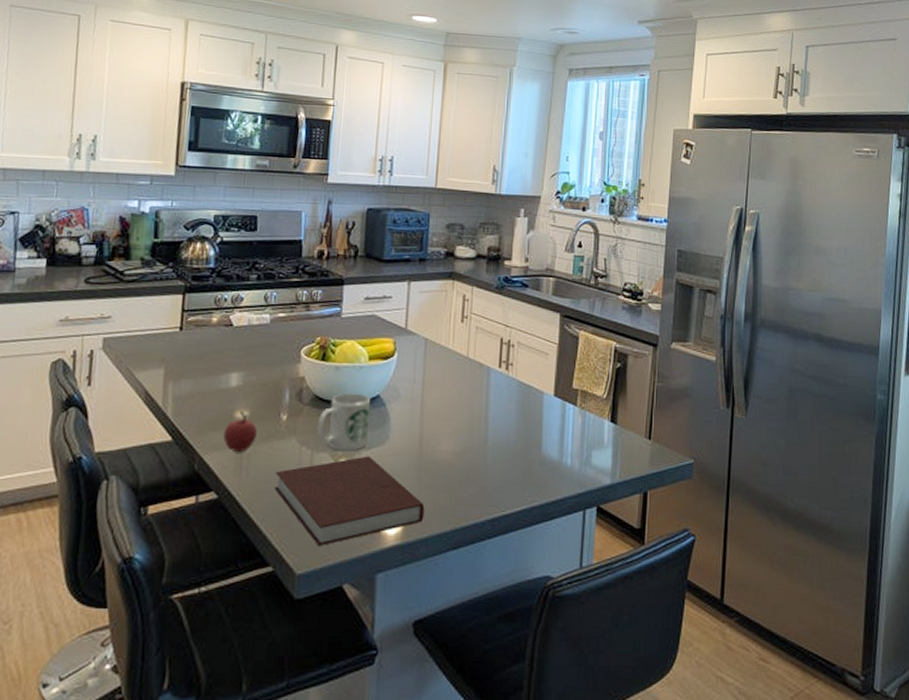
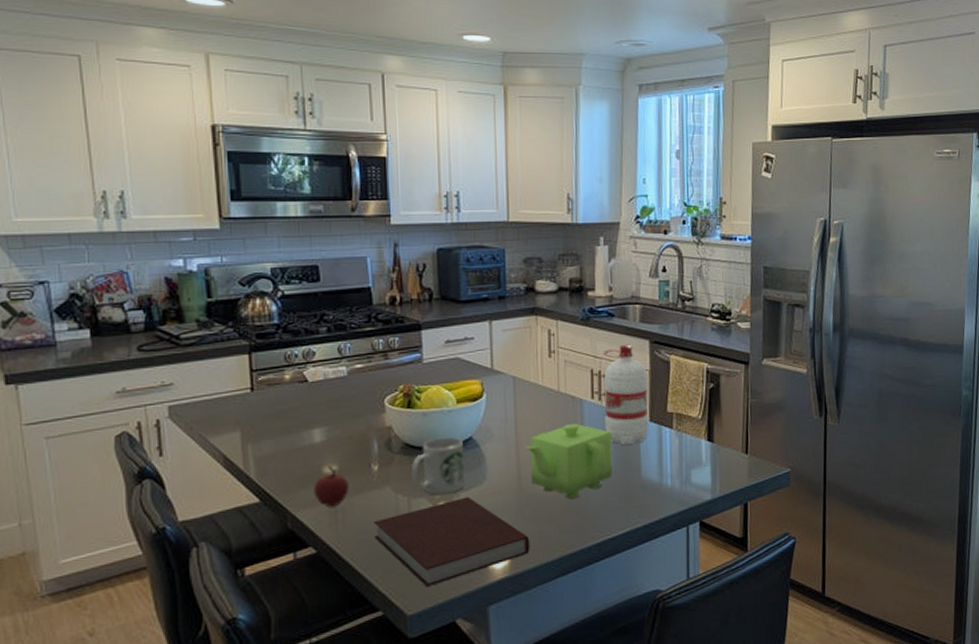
teapot: none [429,390,516,470] -> present [525,423,613,500]
water bottle: none [509,316,556,419] -> present [603,344,649,446]

